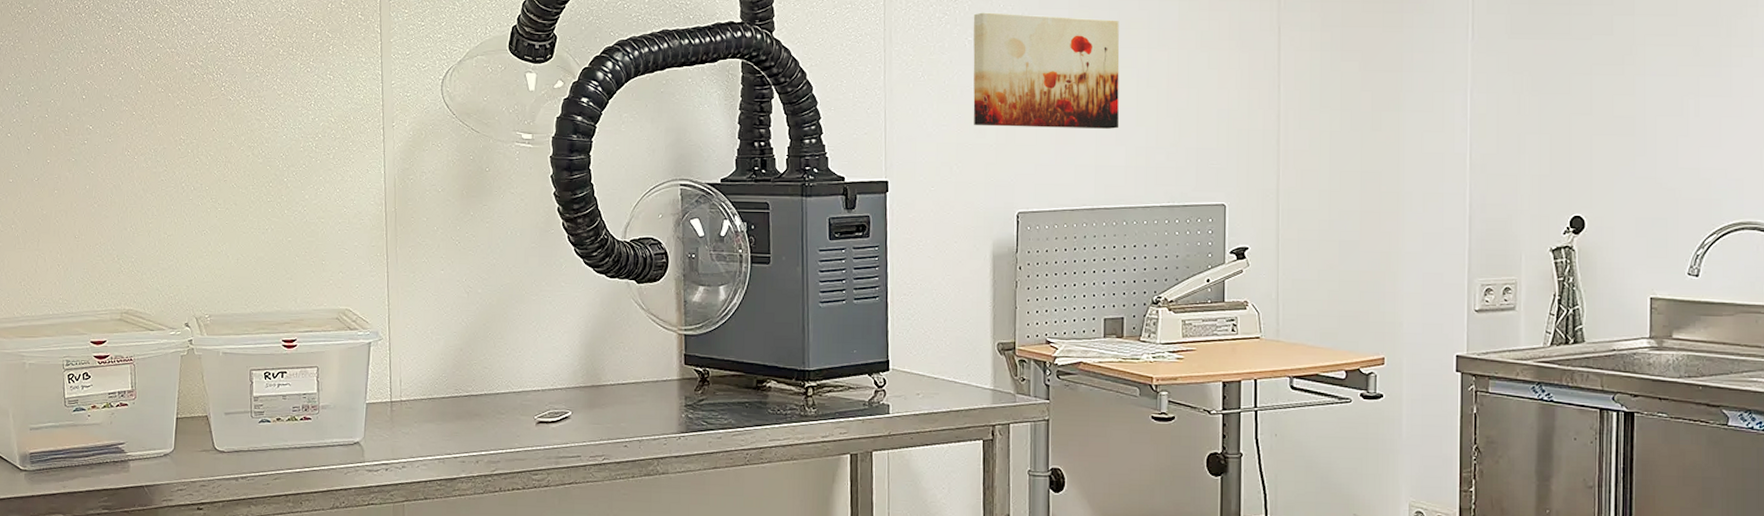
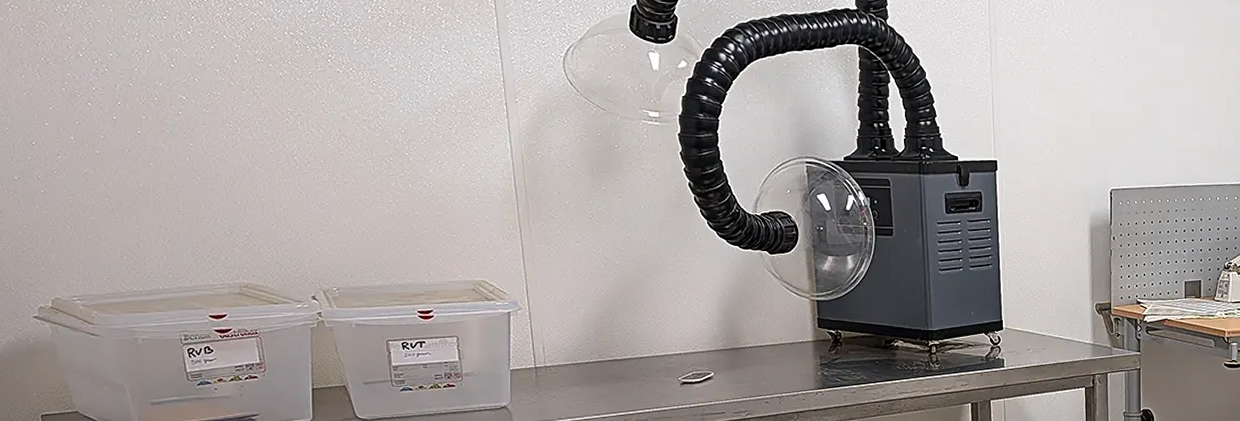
wall art: present [973,12,1120,129] -> none [1069,7,1196,116]

